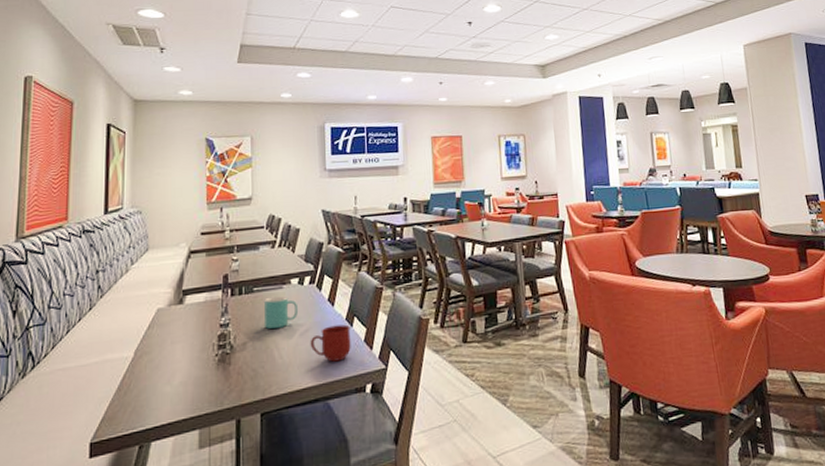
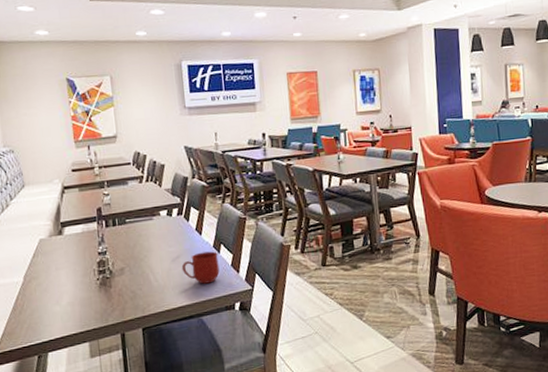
mug: present [263,296,299,329] -> none [137,226,169,256]

